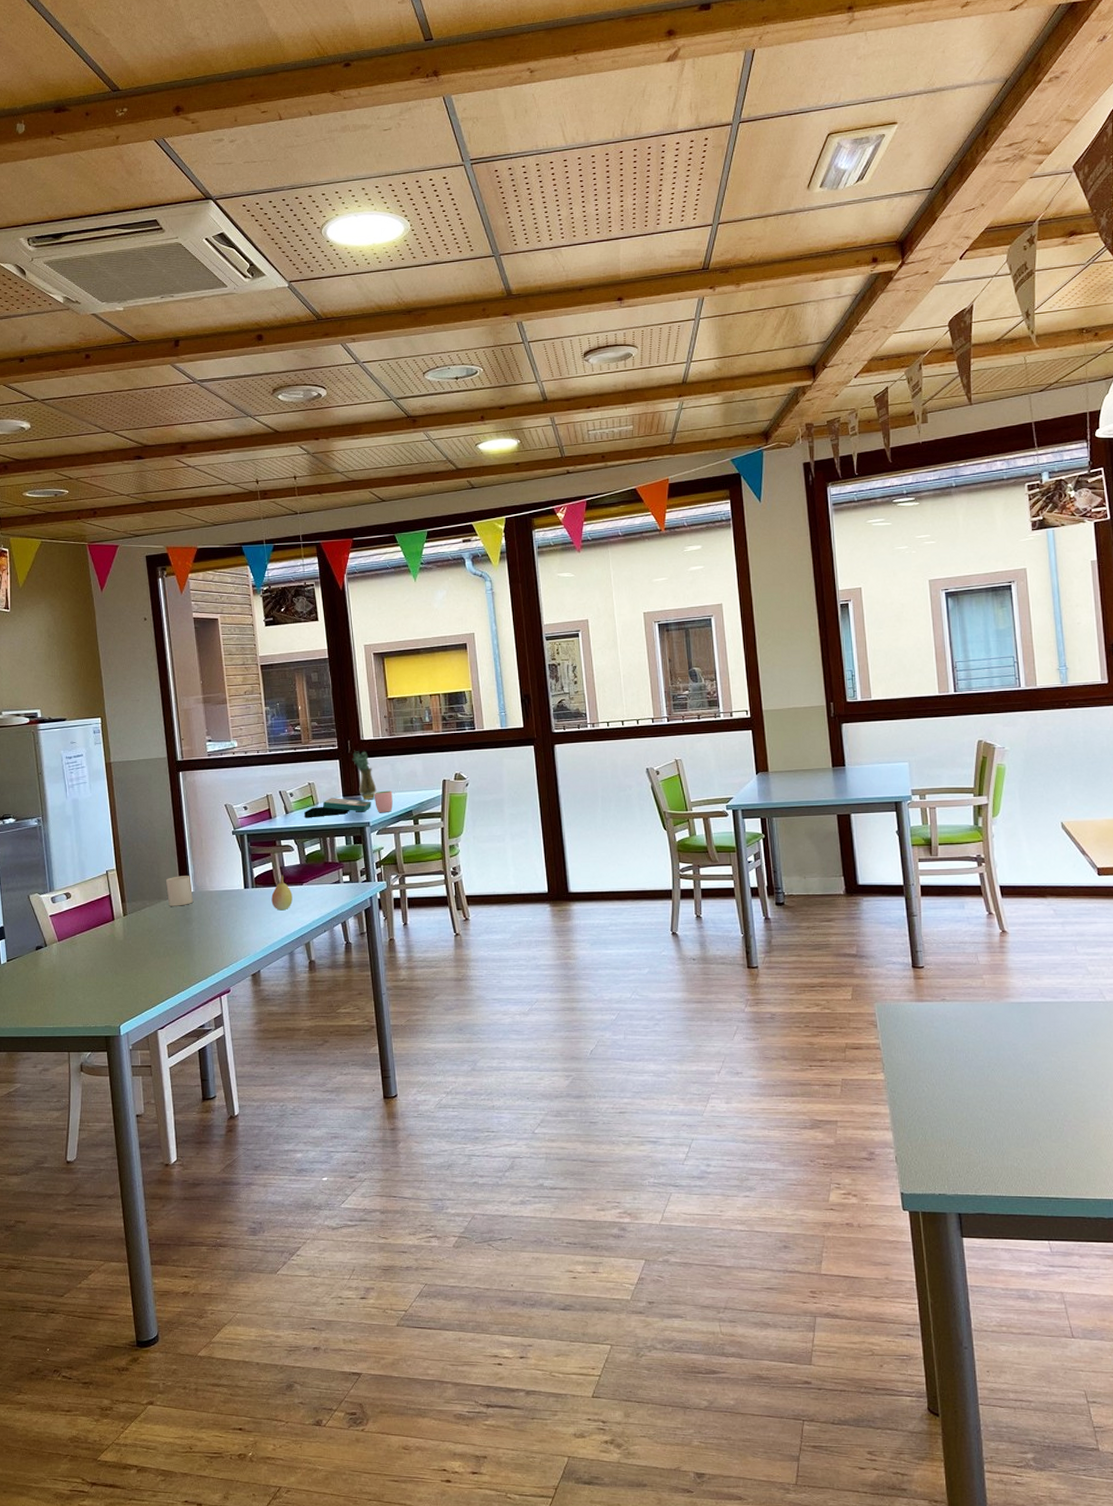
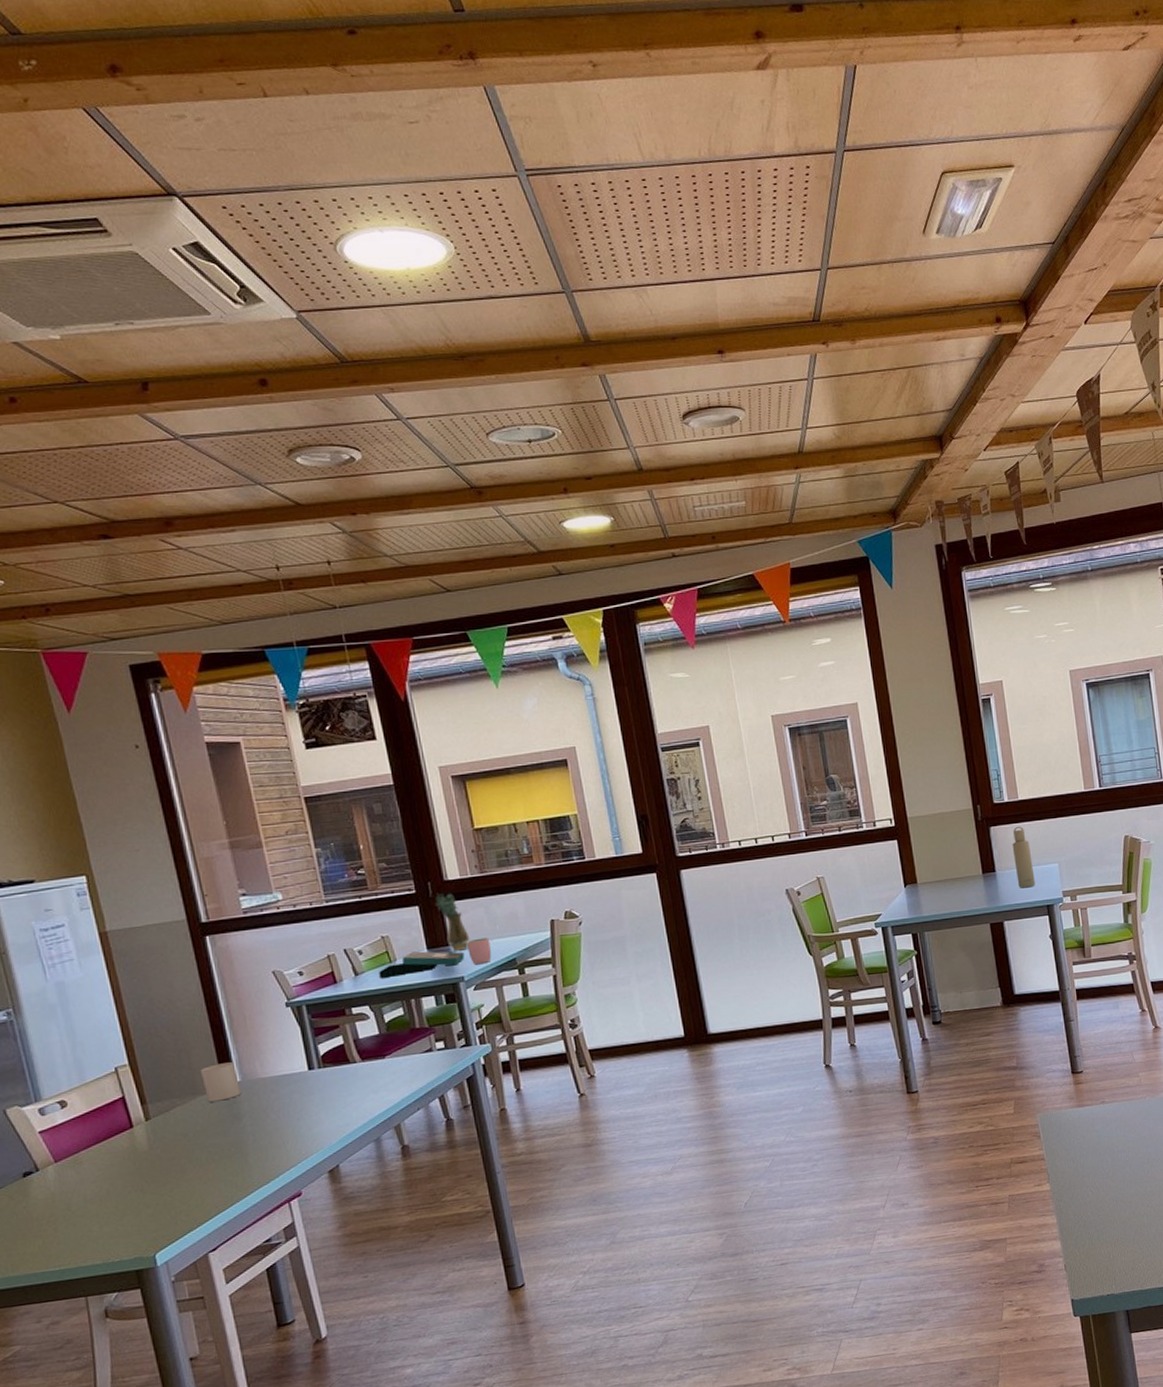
fruit: present [271,874,293,911] -> none [345,1048,374,1092]
bottle: none [863,724,884,784] -> present [1012,826,1035,889]

